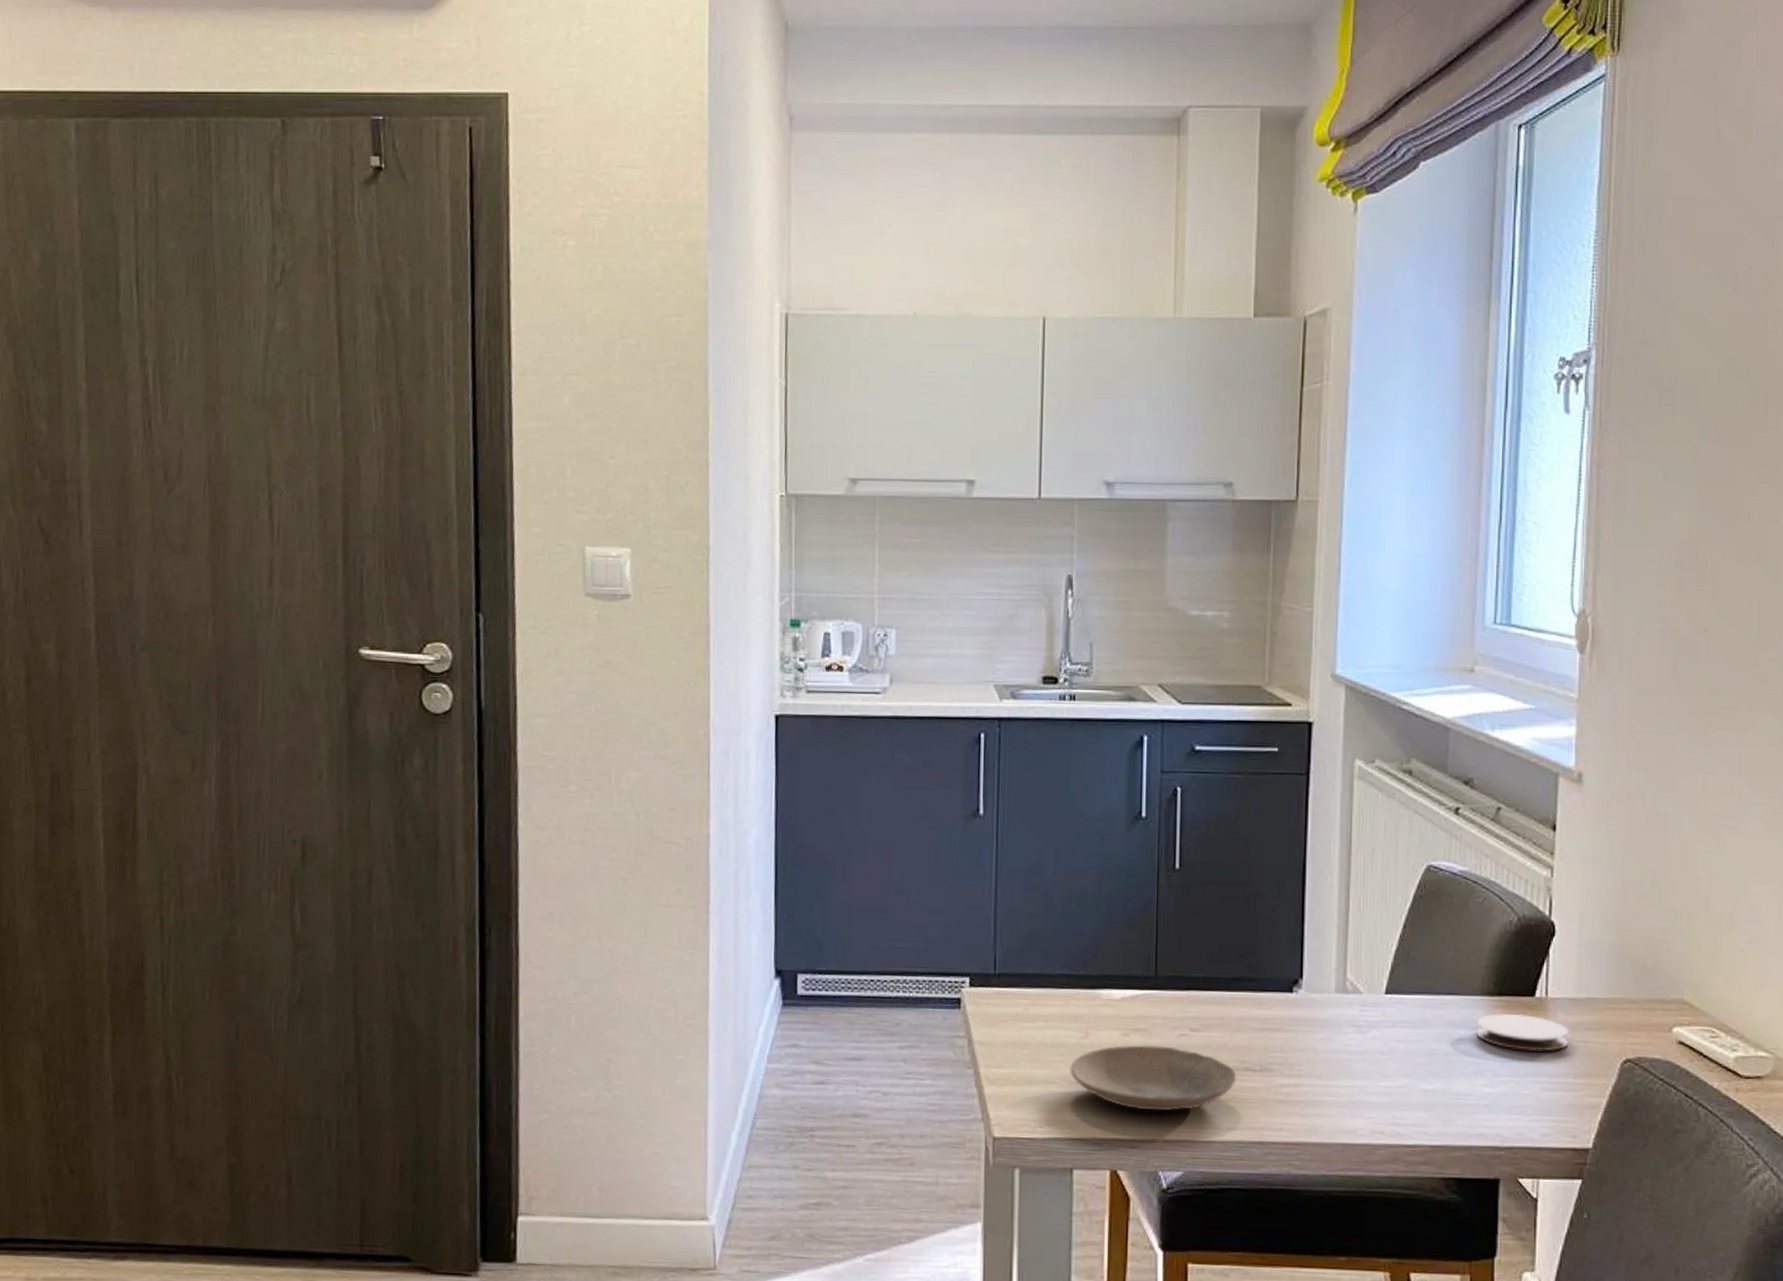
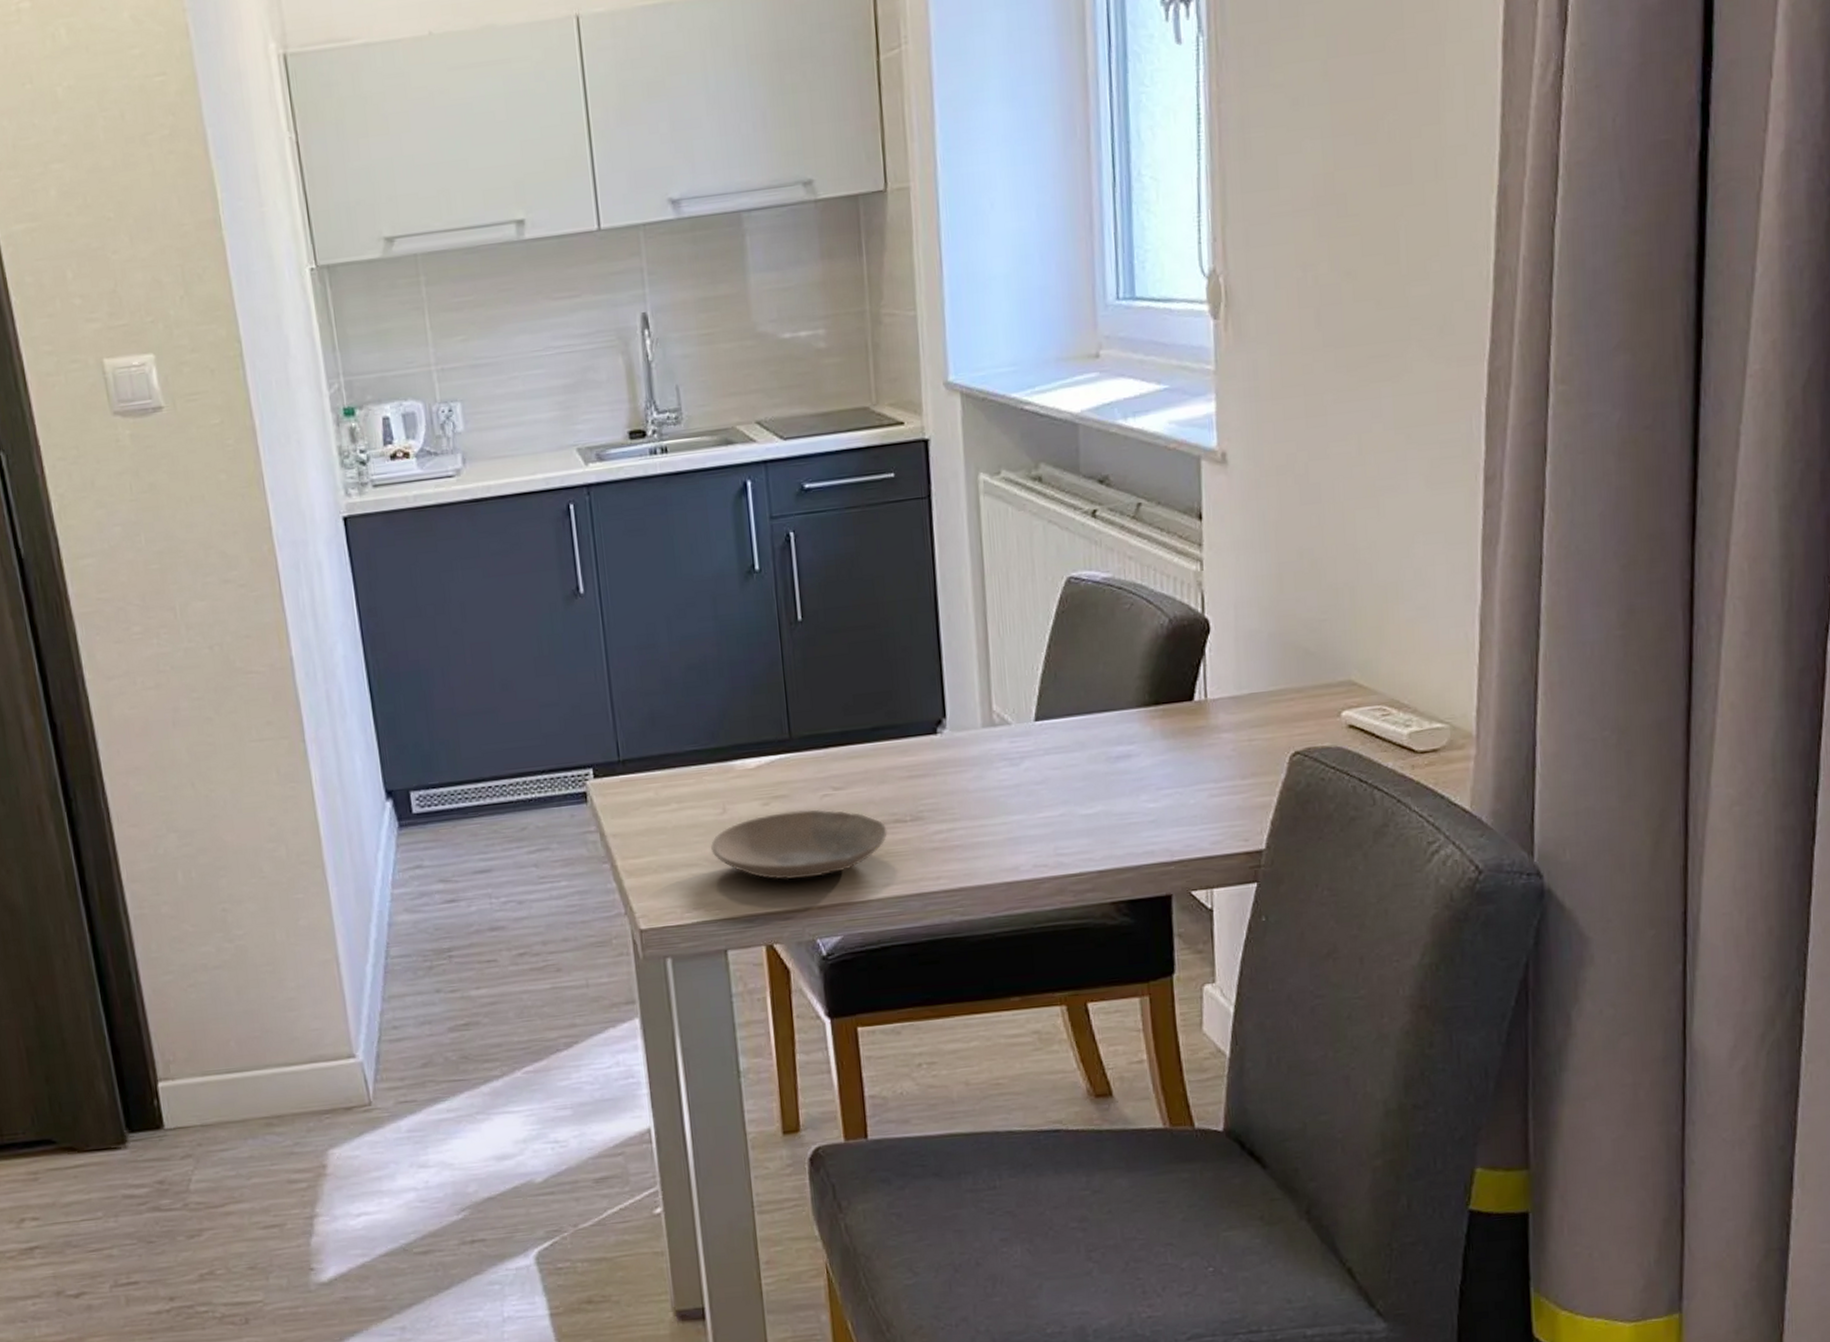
coaster: present [1476,1013,1569,1052] -> none [1134,721,1233,760]

